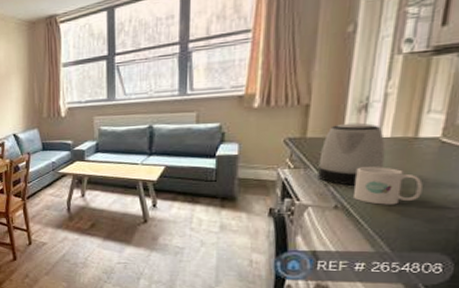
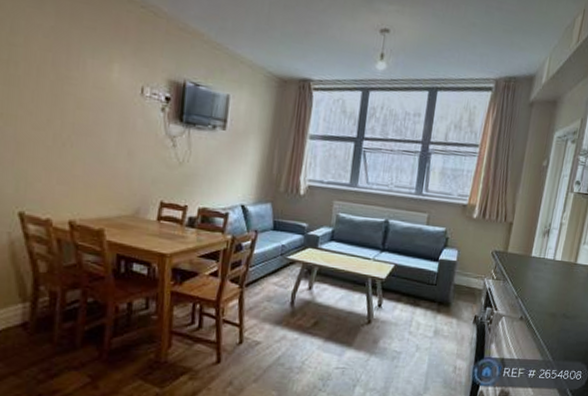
kettle: present [318,122,386,186] -> none [512,244,557,300]
mug: present [354,167,423,205] -> none [533,284,576,319]

